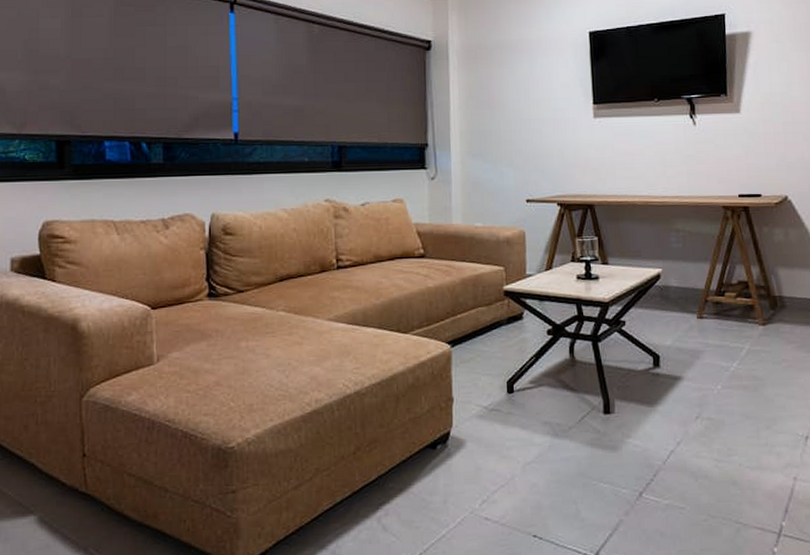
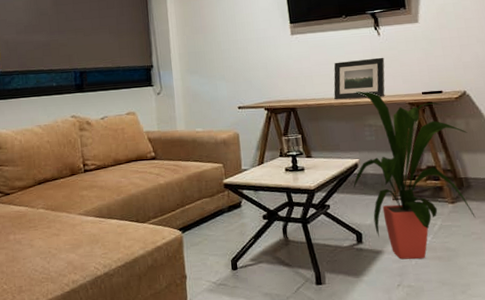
picture frame: none [638,151,699,198] -> present [333,57,385,100]
house plant: none [653,189,788,388] -> present [353,91,476,260]

